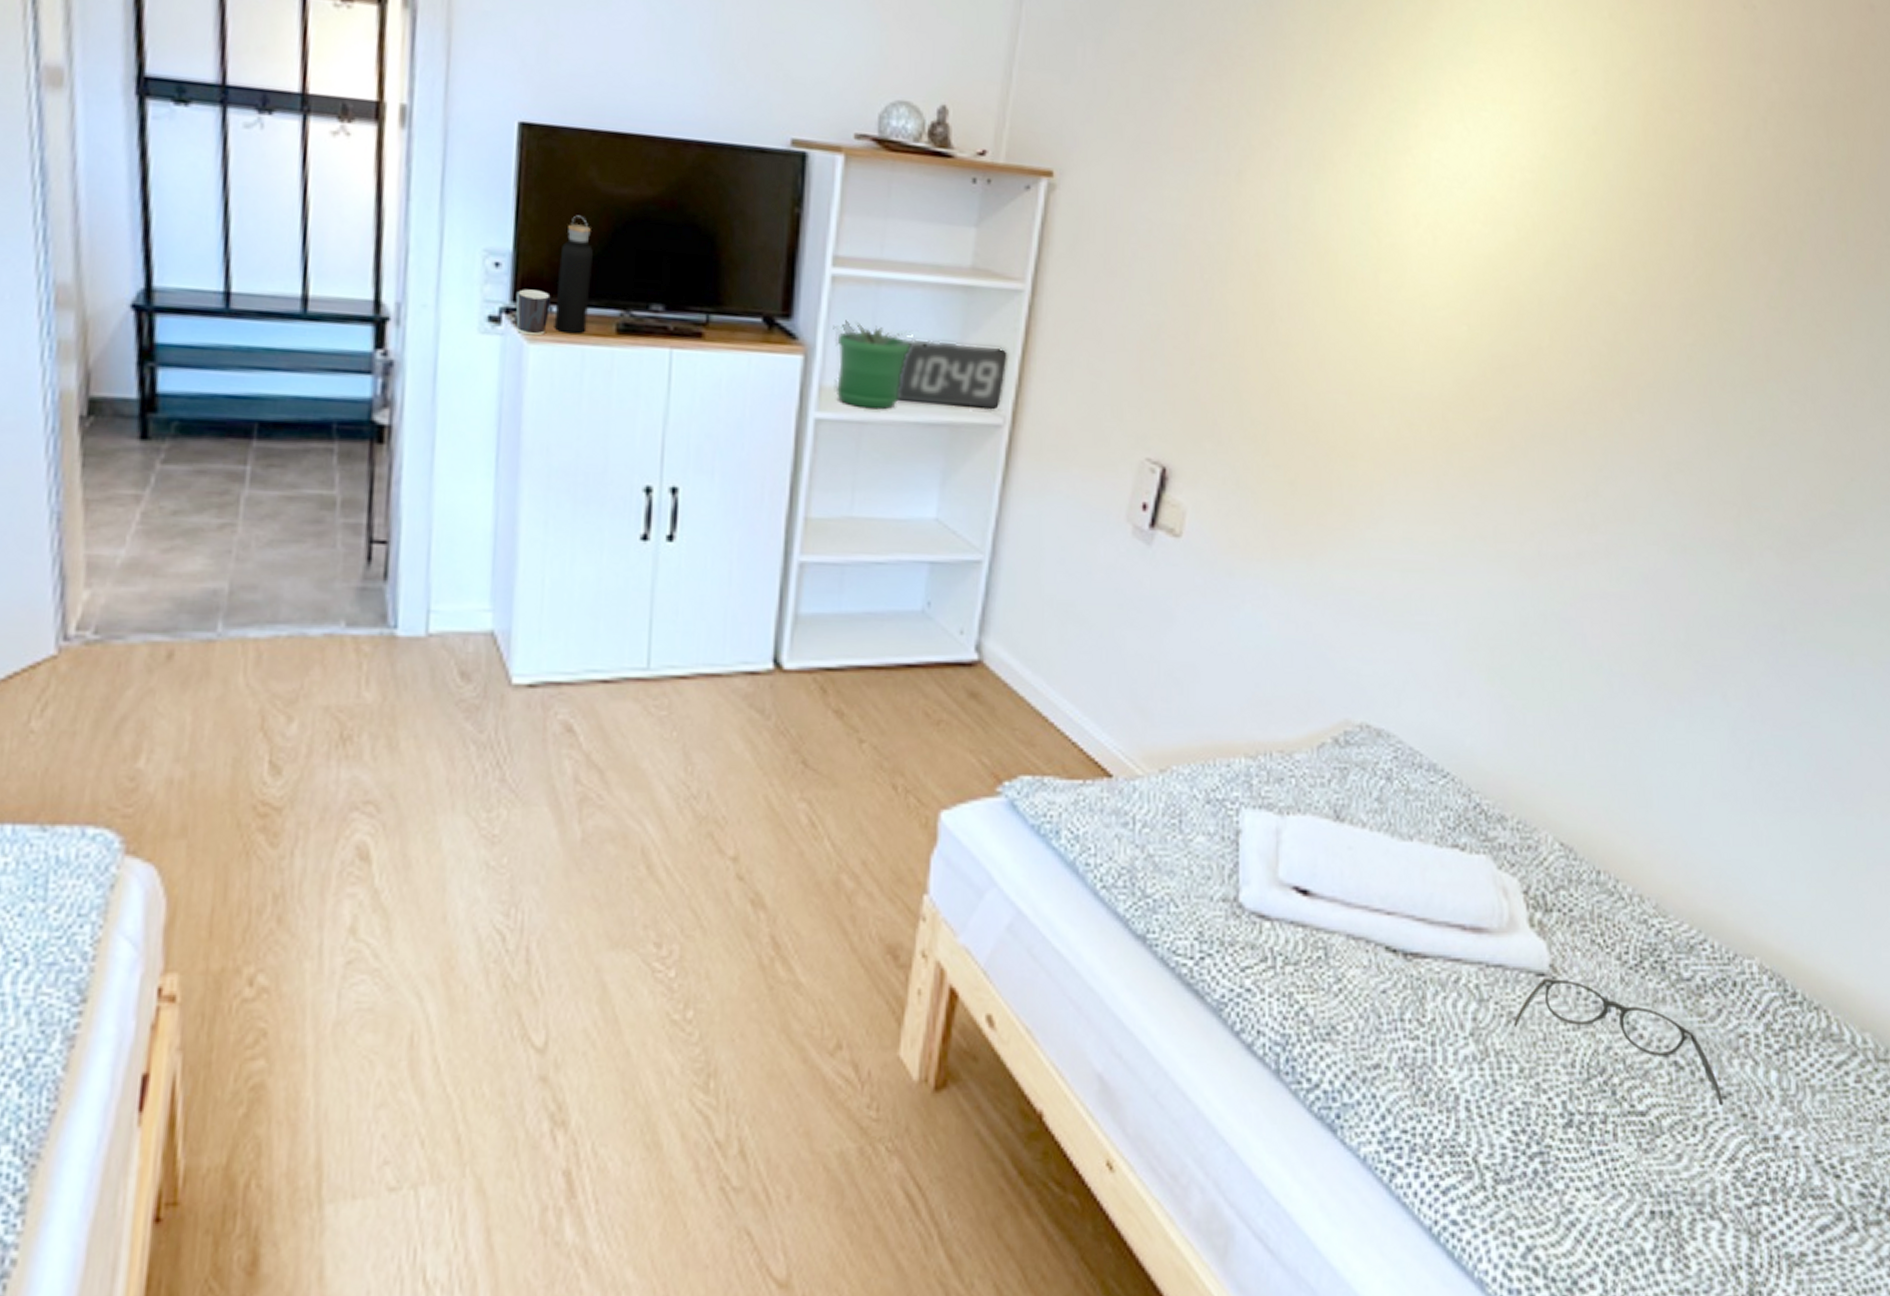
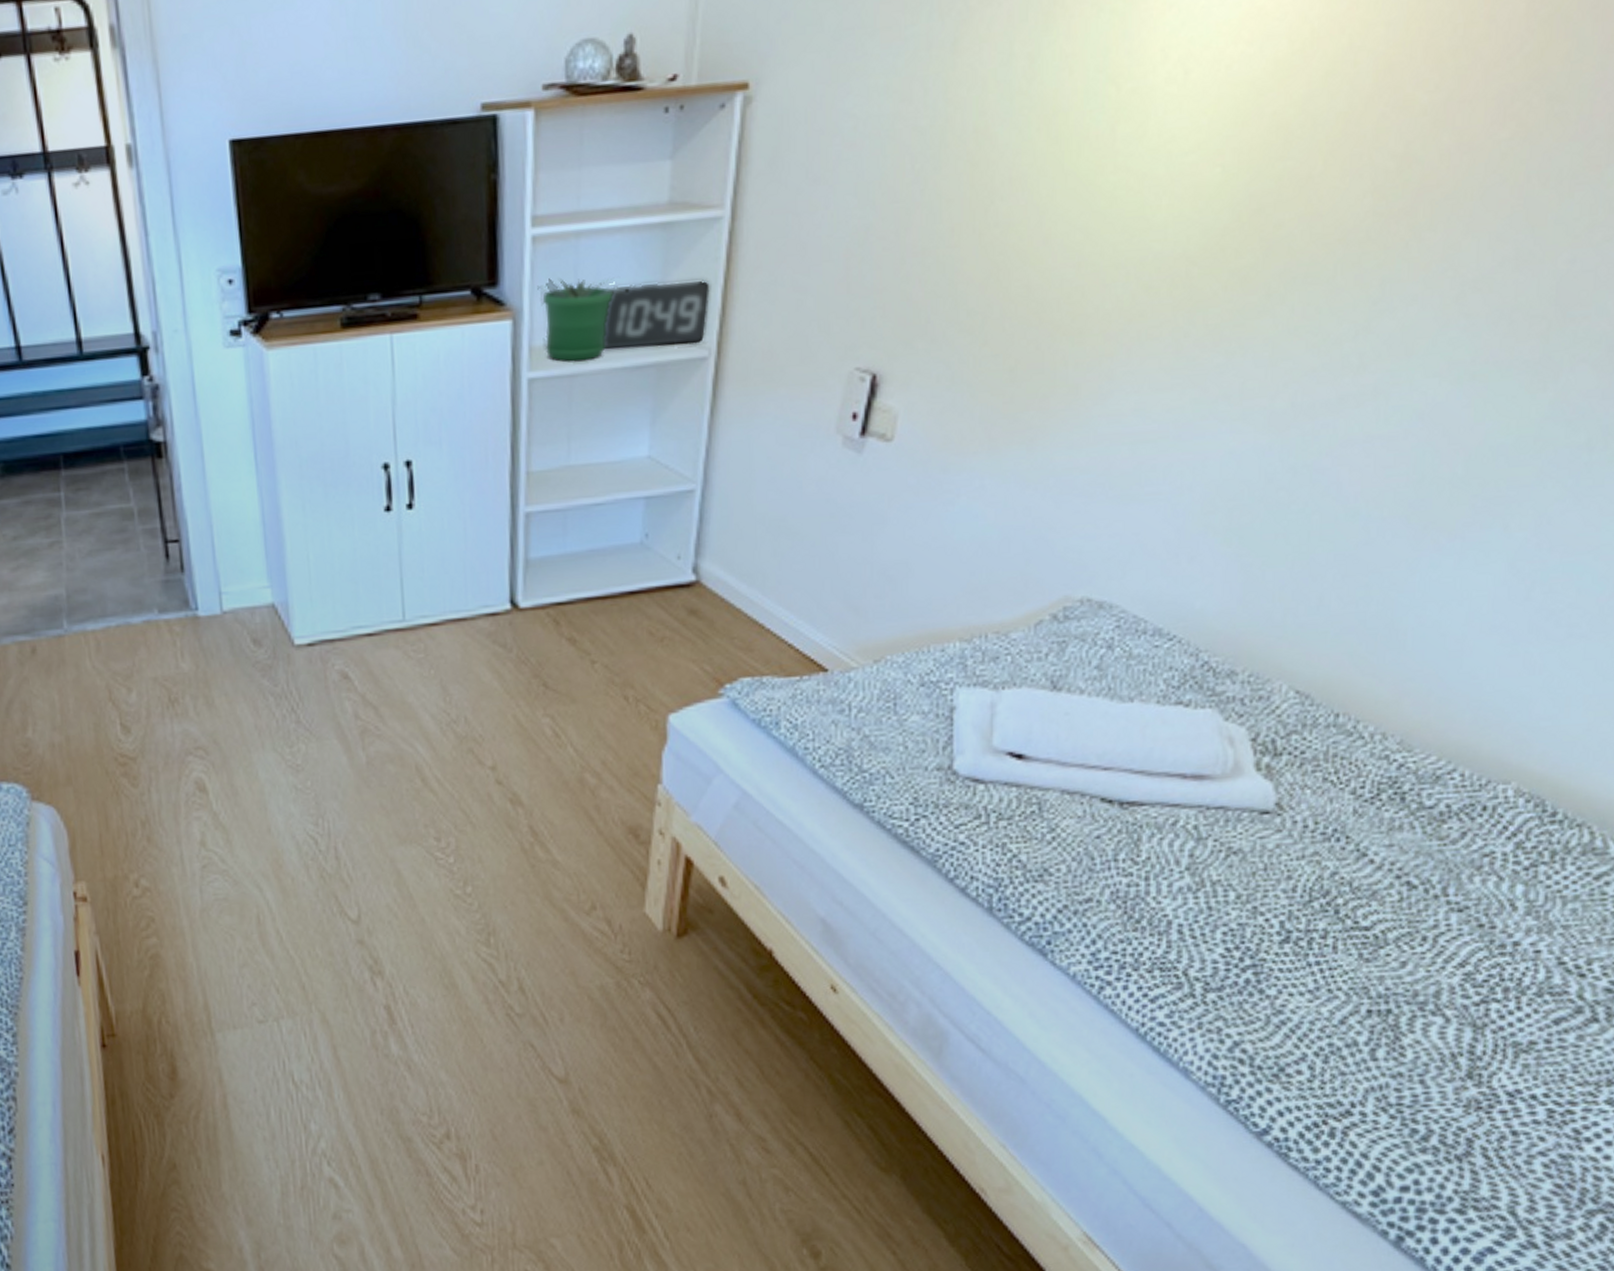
mug: present [515,289,551,336] -> none [250,299,281,343]
water bottle: present [554,215,593,335] -> none [282,221,315,336]
eyeglasses: present [1513,977,1724,1106] -> none [1232,815,1459,919]

